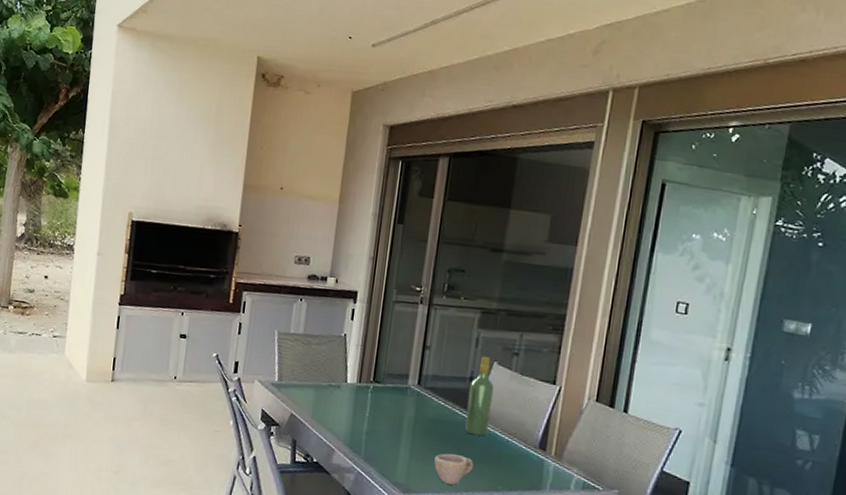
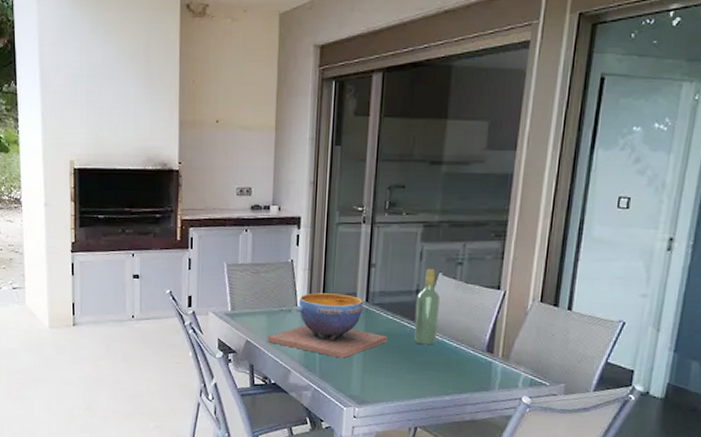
decorative bowl: none [313,370,438,442] -> present [267,293,387,358]
cup: present [434,453,474,485] -> none [386,364,424,393]

